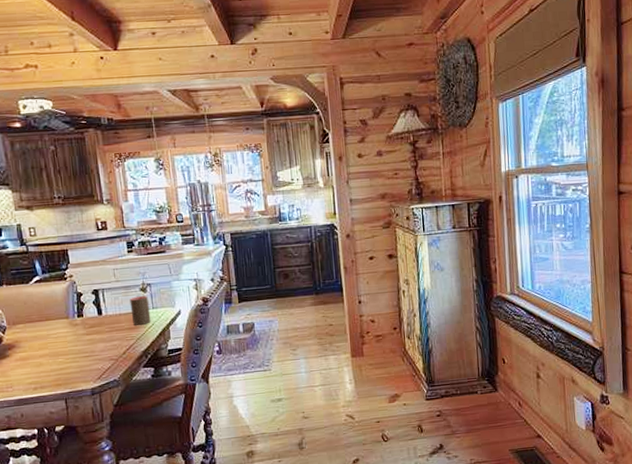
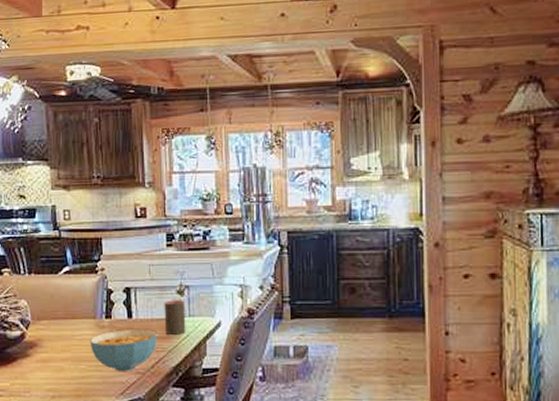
cereal bowl: none [65,323,127,360] -> present [89,330,157,371]

